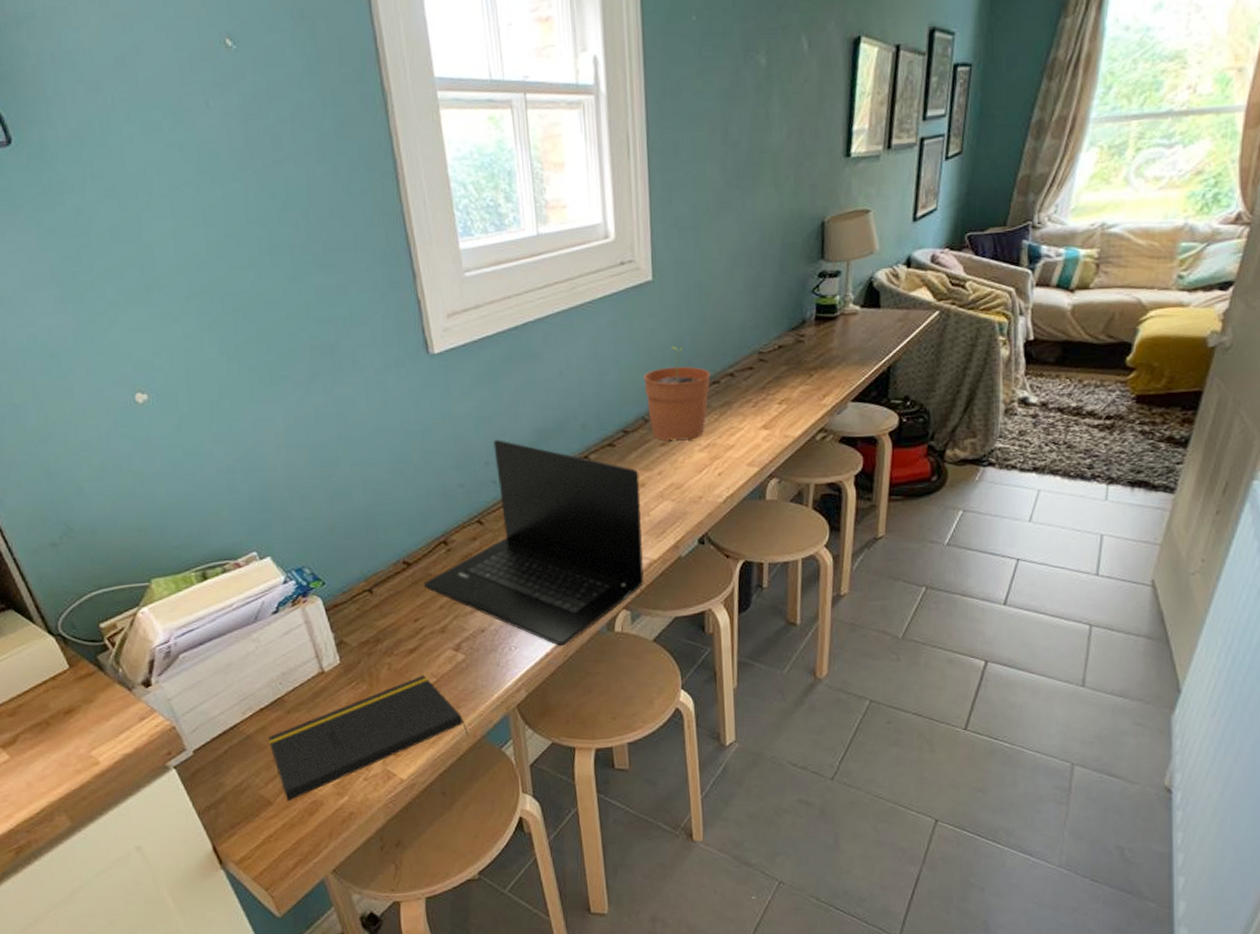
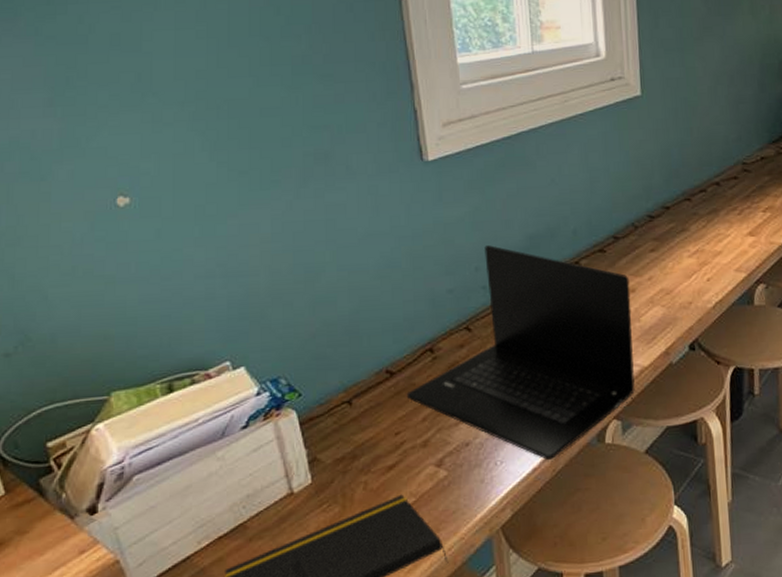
plant pot: present [643,346,711,442] -> none [633,156,698,248]

